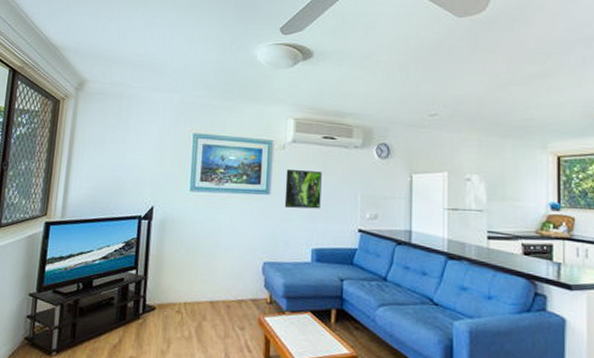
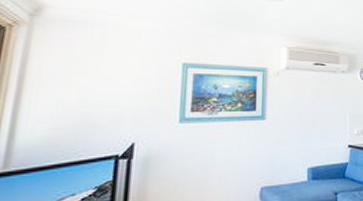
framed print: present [284,168,322,209] -> none [280,94,314,132]

